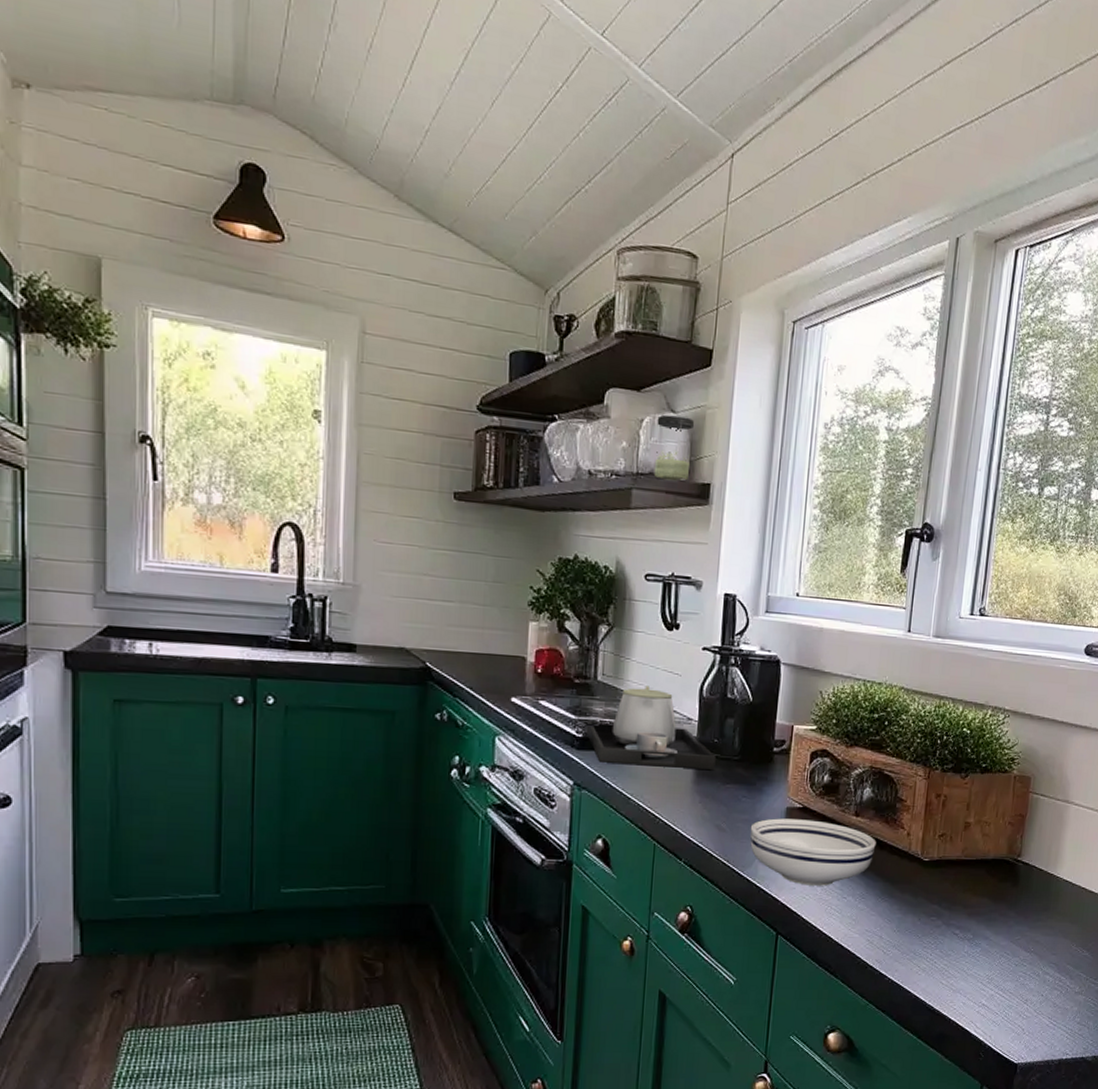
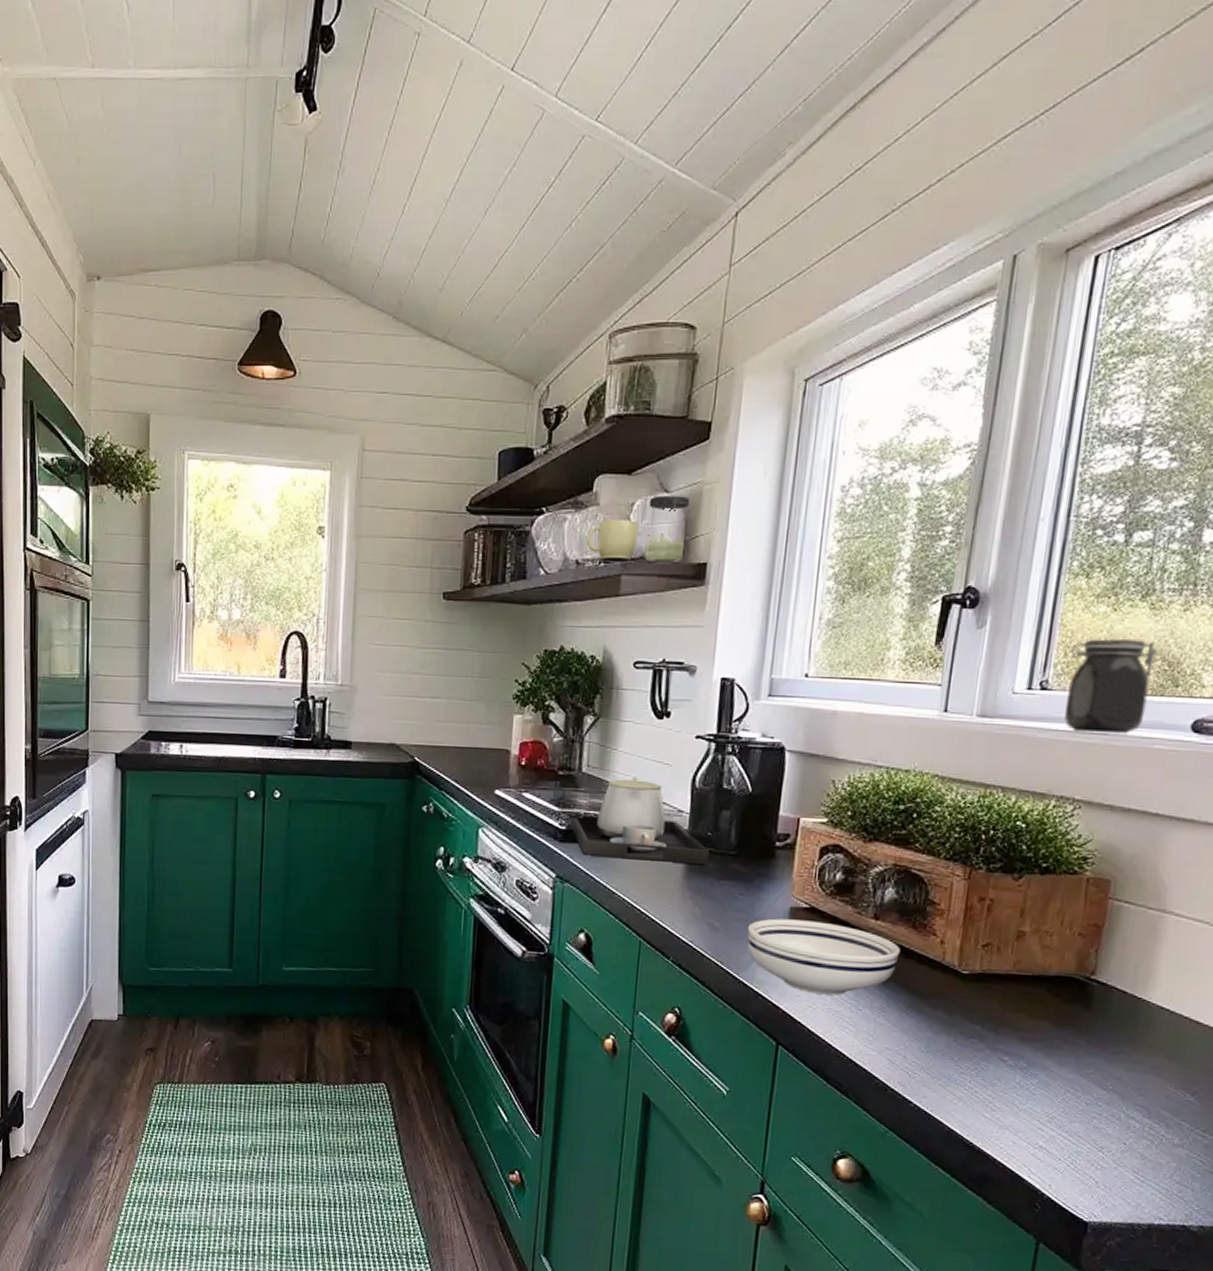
mug: none [598,433,648,477] -> present [586,520,639,562]
jar: none [997,574,1062,656] -> present [1064,639,1158,735]

